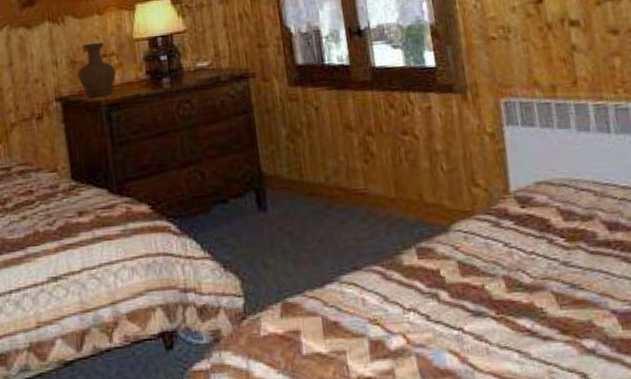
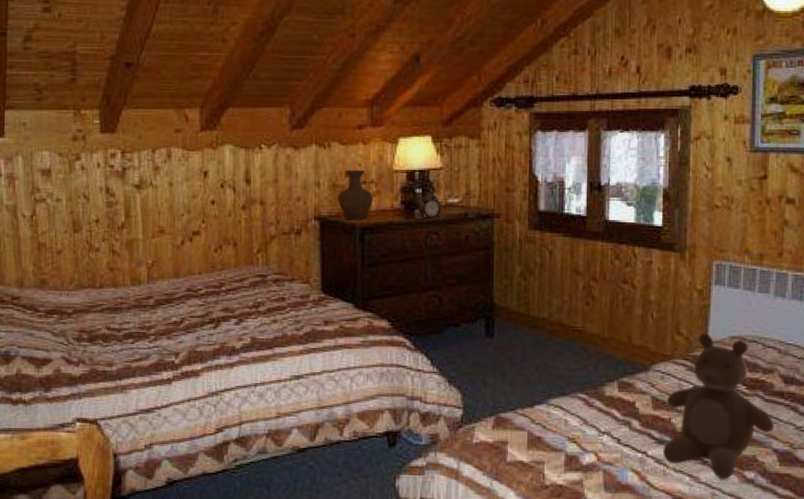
alarm clock: none [165,61,191,88] -> present [418,196,441,219]
teddy bear: none [475,182,607,353] -> present [663,333,774,480]

